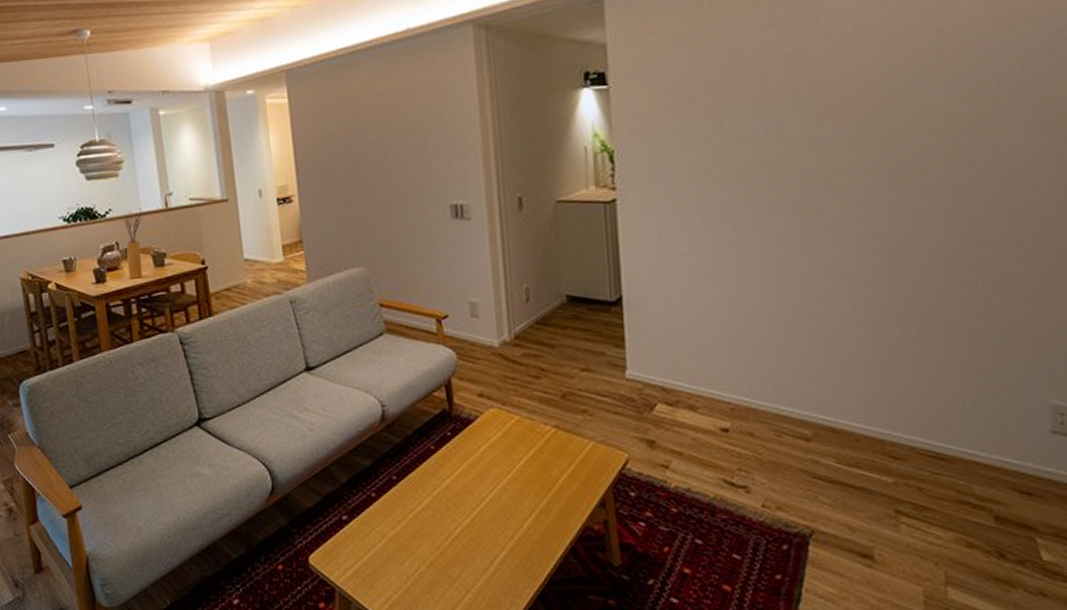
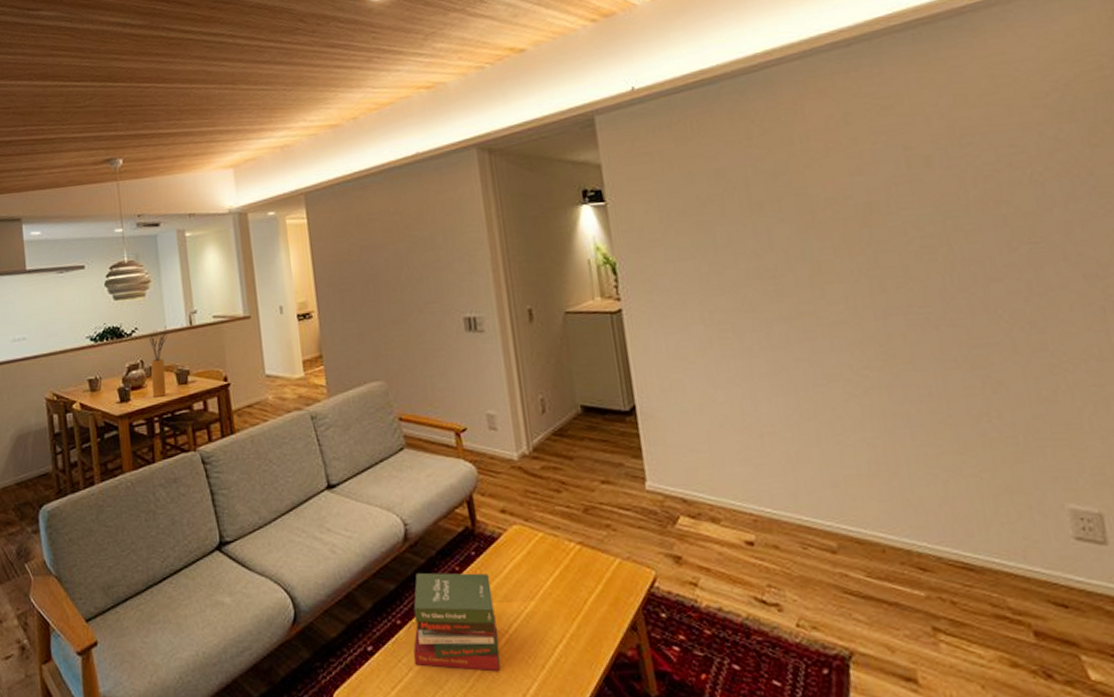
books: none [387,451,471,541] -> present [413,572,500,672]

